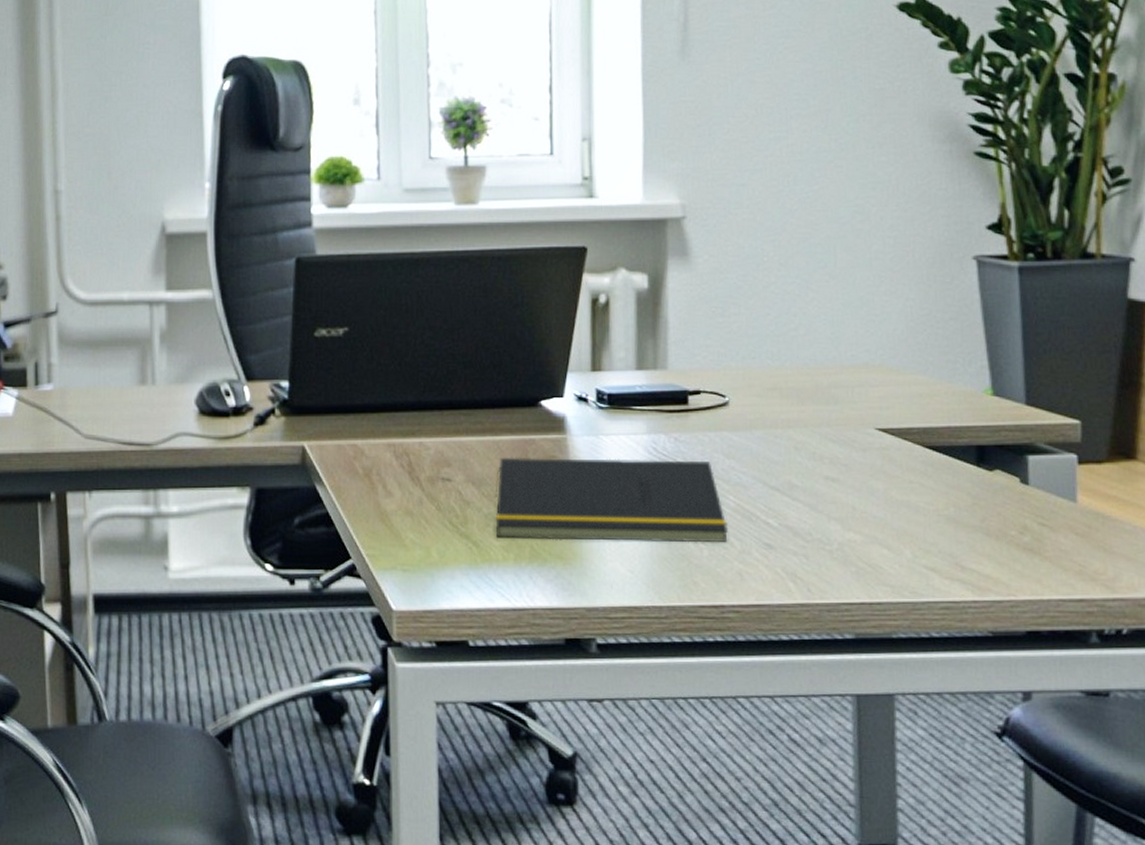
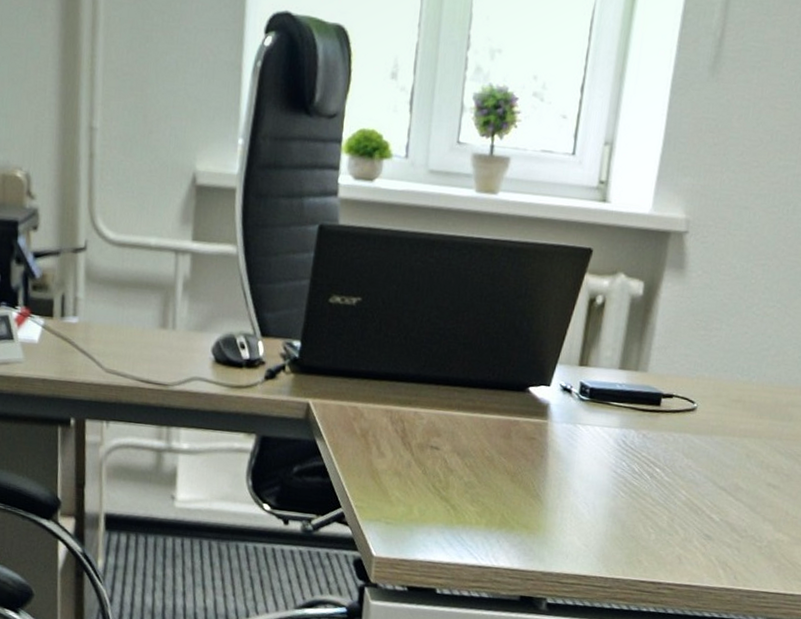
notepad: present [495,457,728,543] -> none [473,434,676,530]

